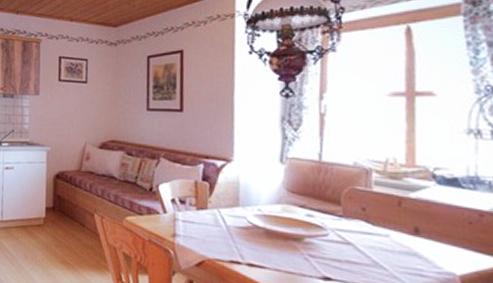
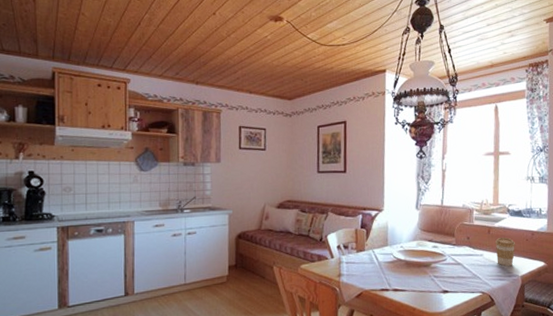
coffee cup: none [410,213,450,259] -> present [495,237,516,267]

